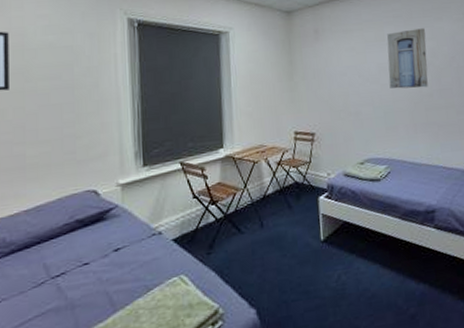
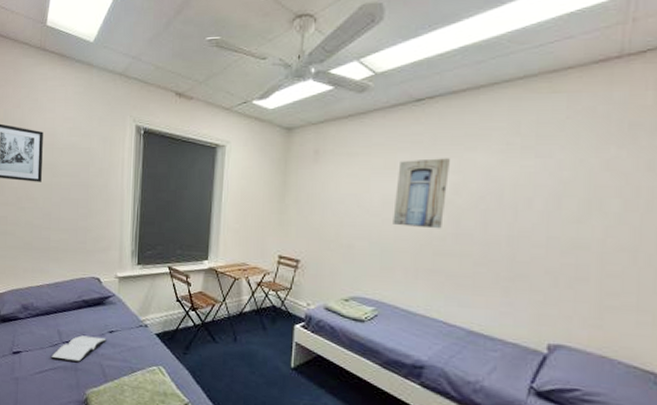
book: none [36,259,111,302] -> present [51,335,107,362]

